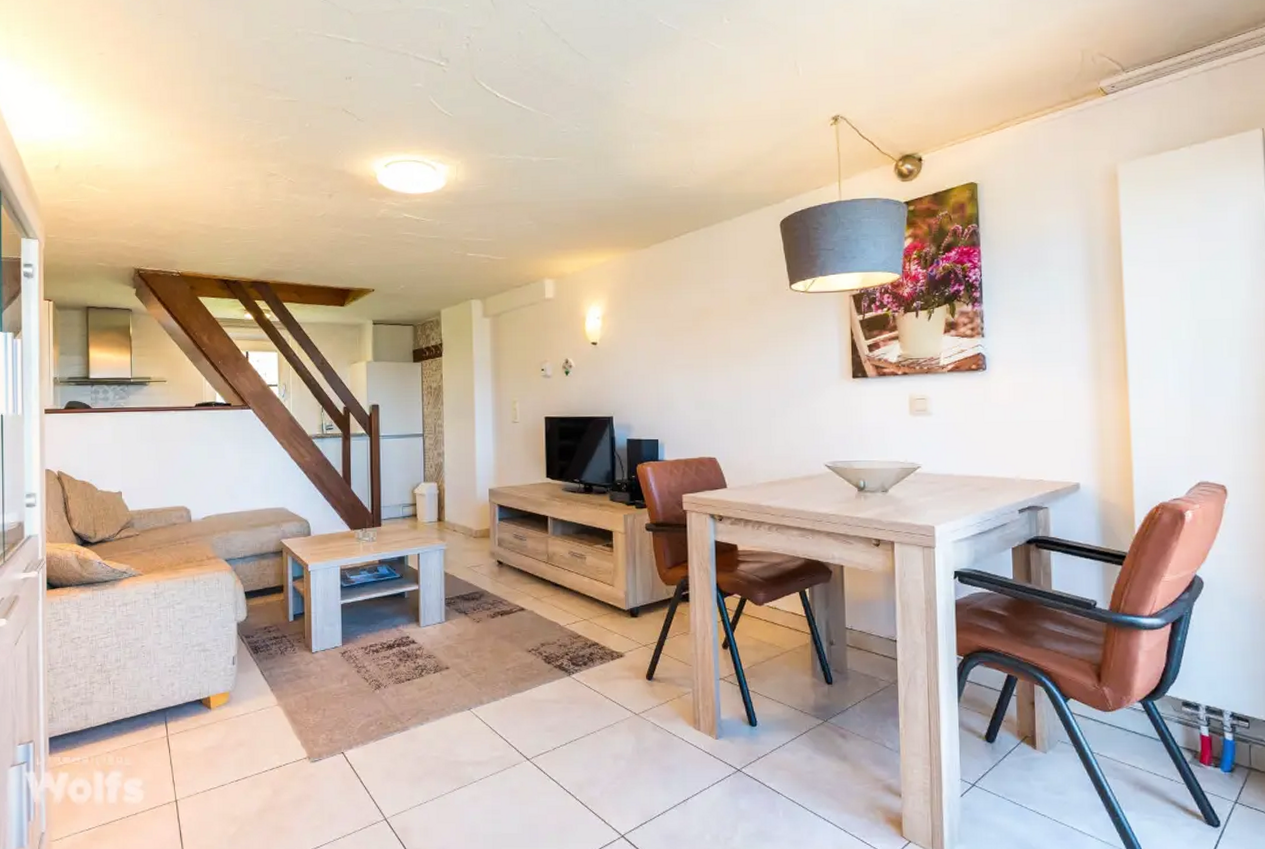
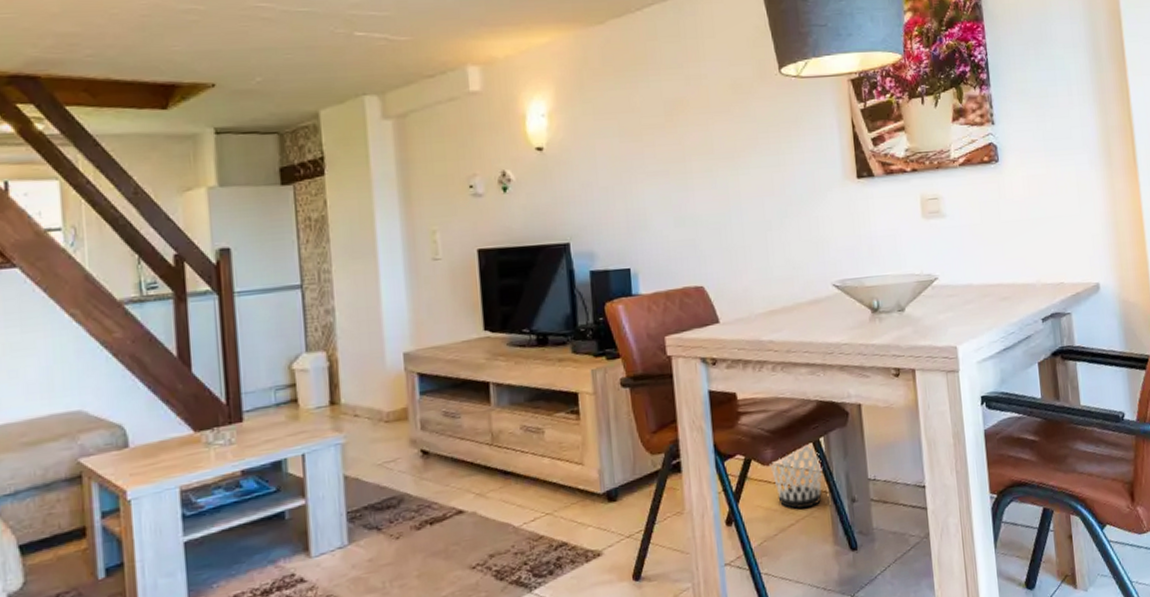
wastebasket: none [761,592,807,644] -> present [769,443,823,509]

